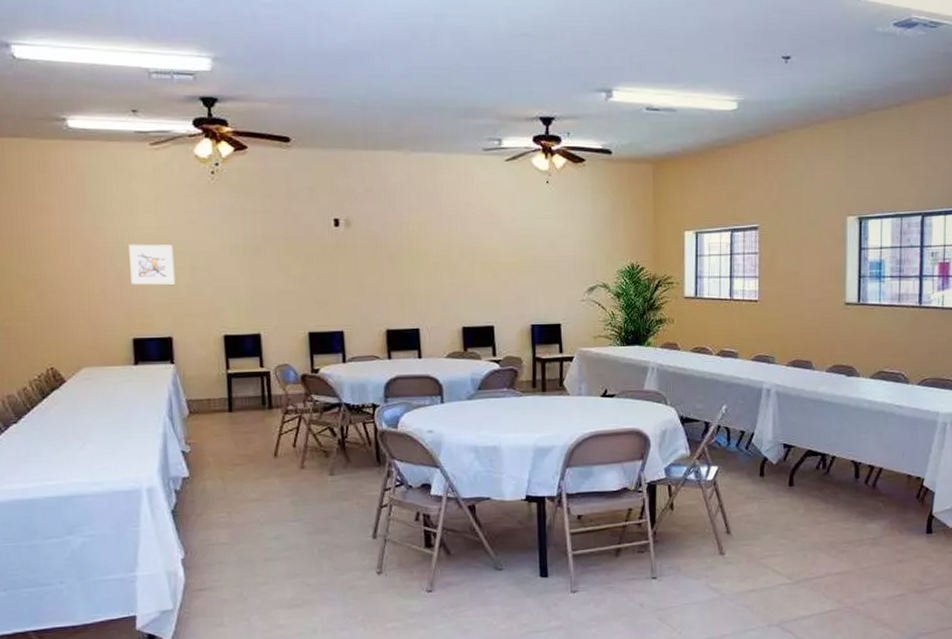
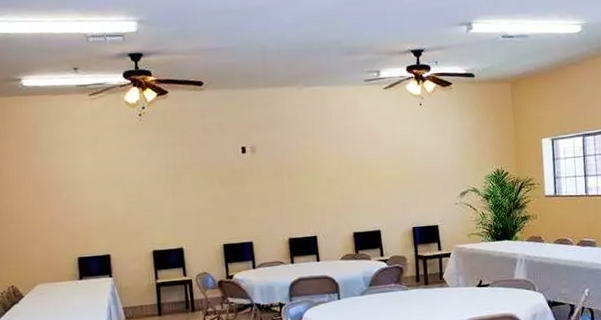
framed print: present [129,244,175,285] -> none [73,177,112,213]

